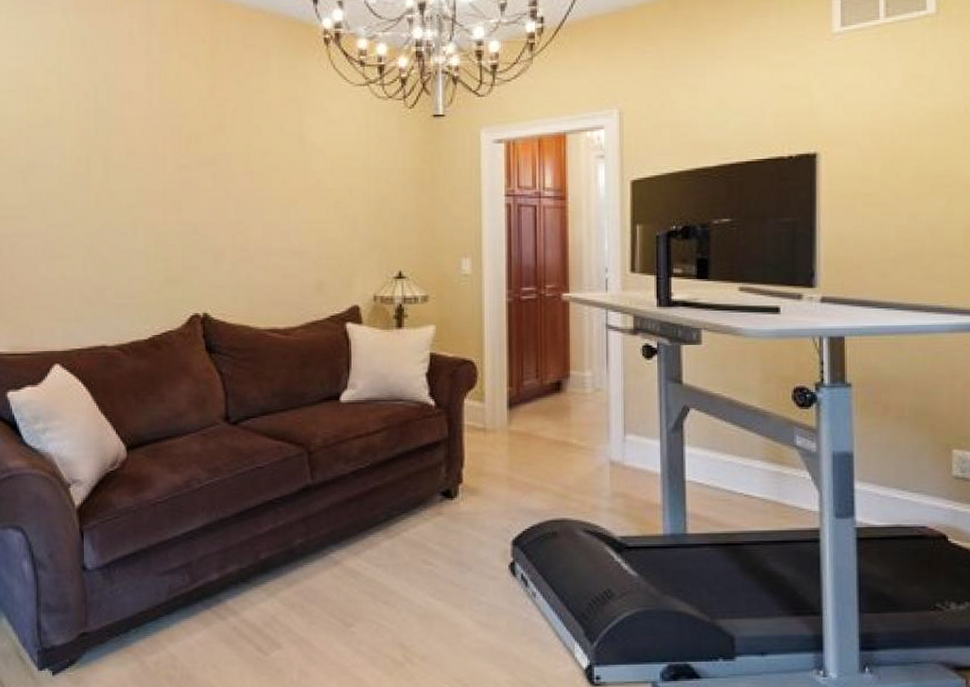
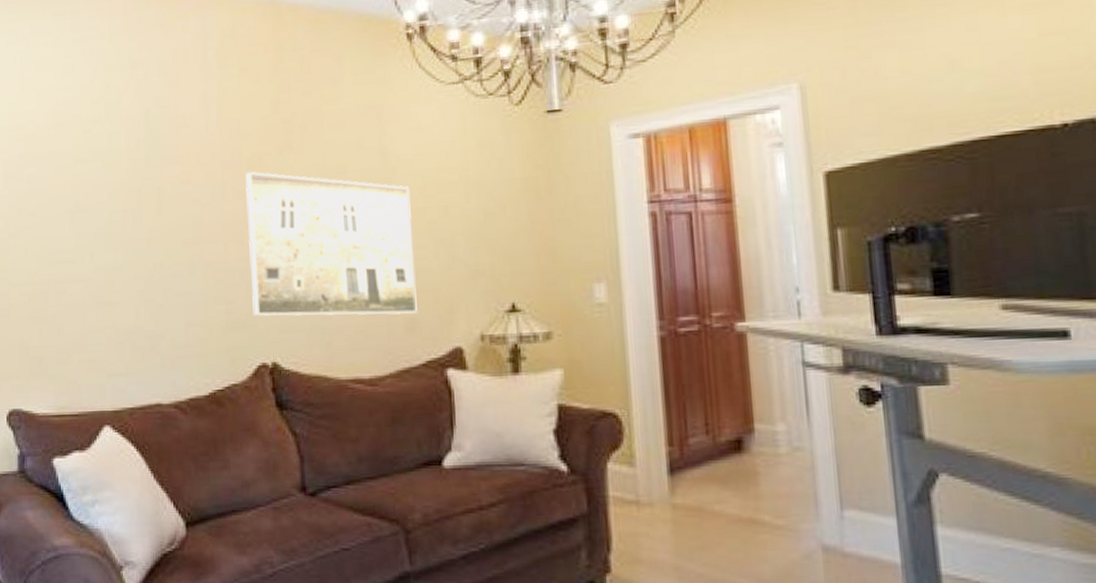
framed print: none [184,148,324,277] -> present [245,172,417,317]

